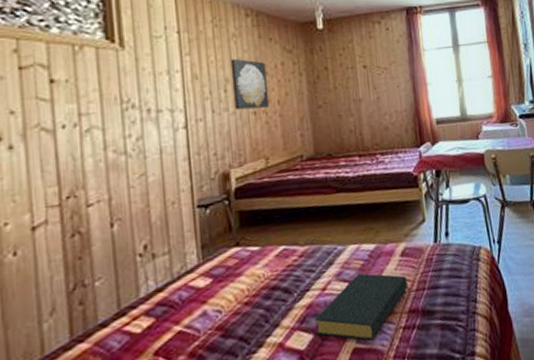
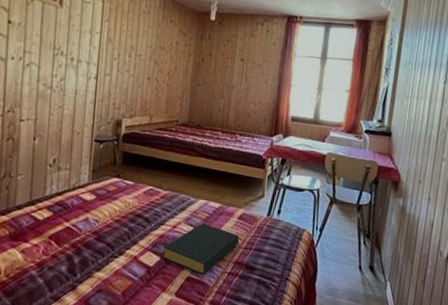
wall art: present [230,58,270,110] -> none [134,31,165,76]

